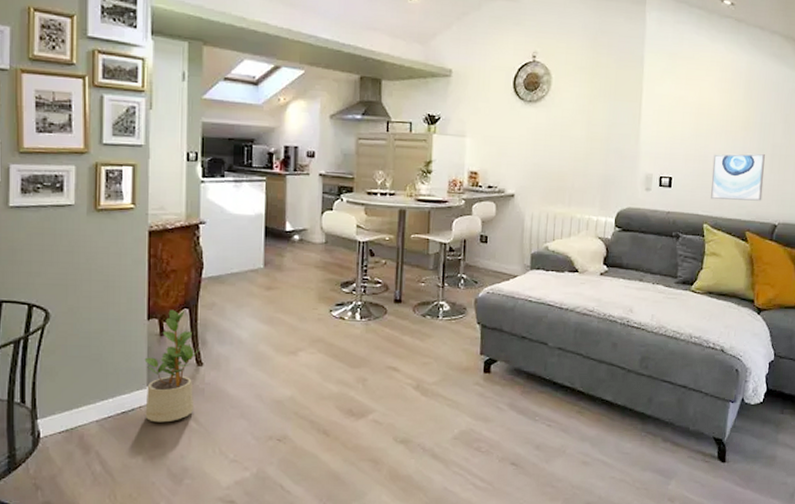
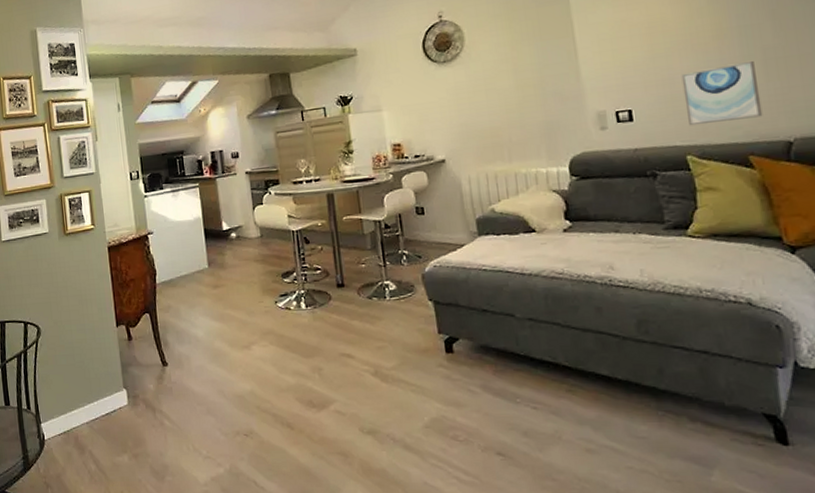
potted plant: present [144,309,200,423] -> none [118,315,166,422]

